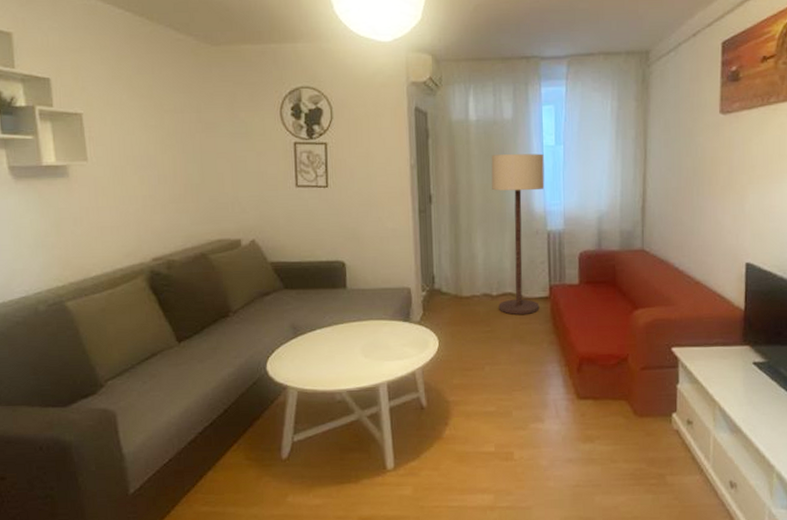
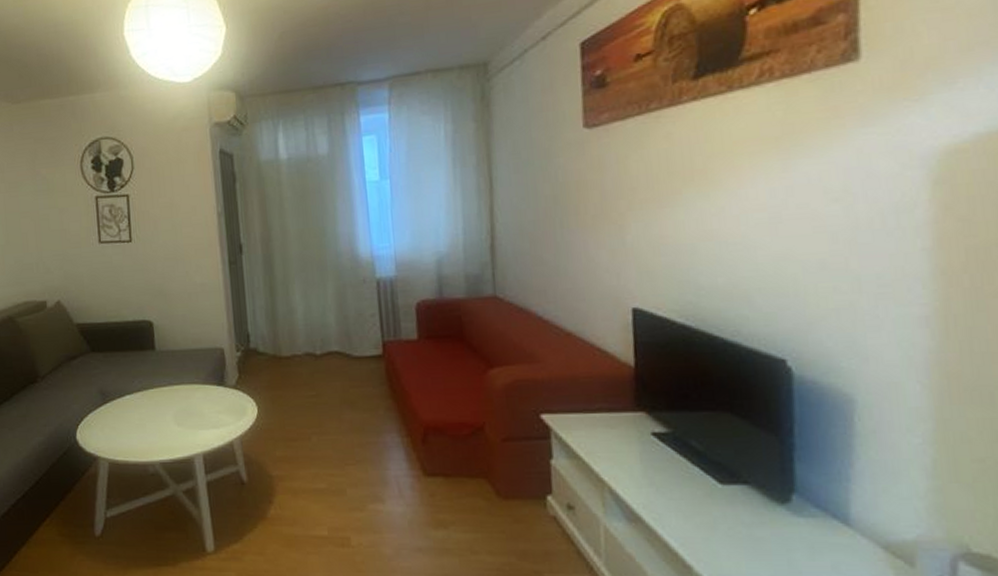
floor lamp: present [491,153,545,315] -> none [306,190,372,376]

